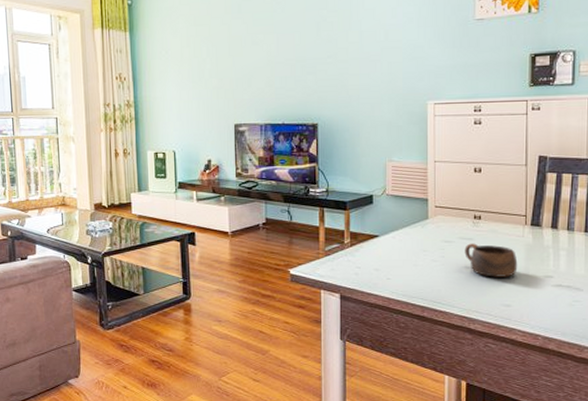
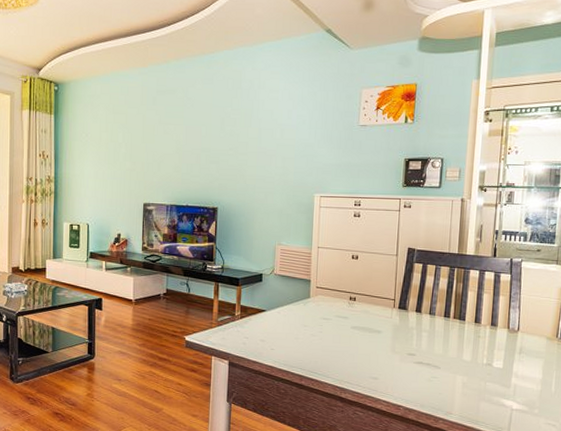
cup: present [464,243,518,277] -> none [340,321,386,353]

